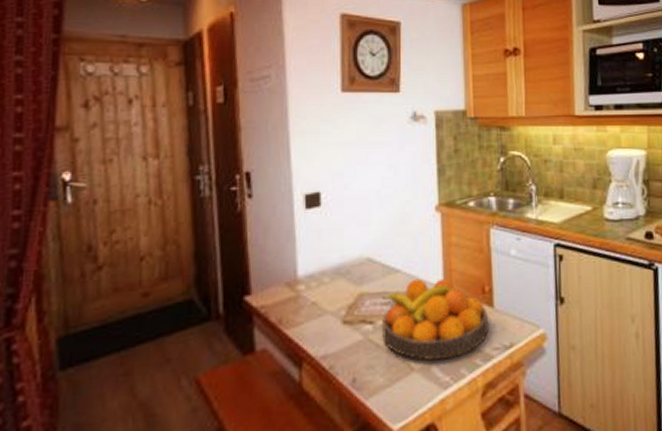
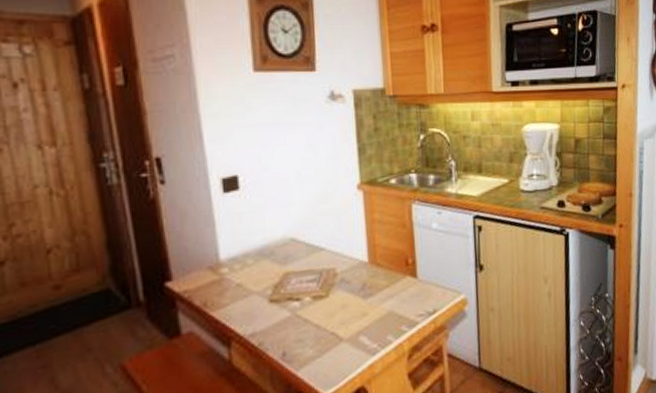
fruit bowl: present [382,278,490,361] -> none [308,253,414,331]

